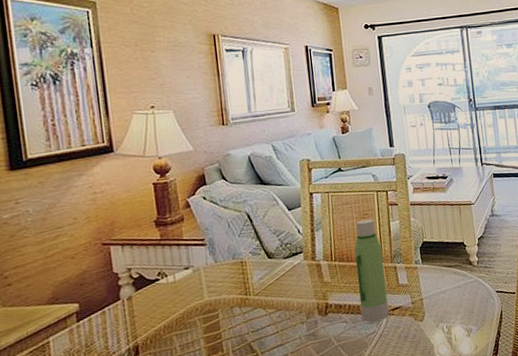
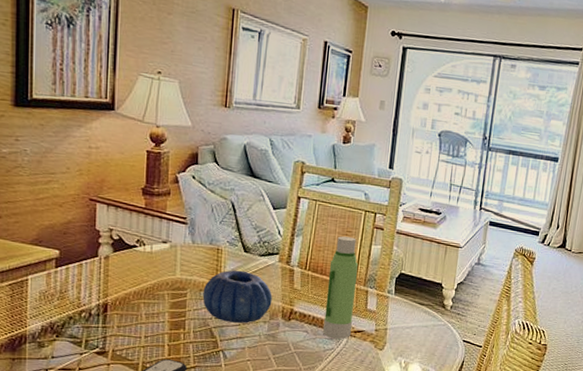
decorative bowl: none [234,277,306,333] -> present [202,270,272,323]

